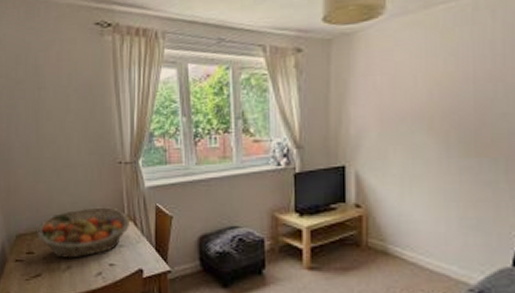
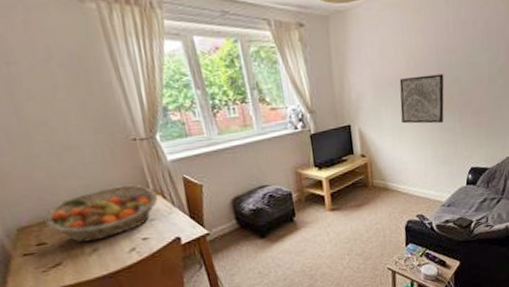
wall art: none [415,108,484,175] -> present [399,74,444,124]

